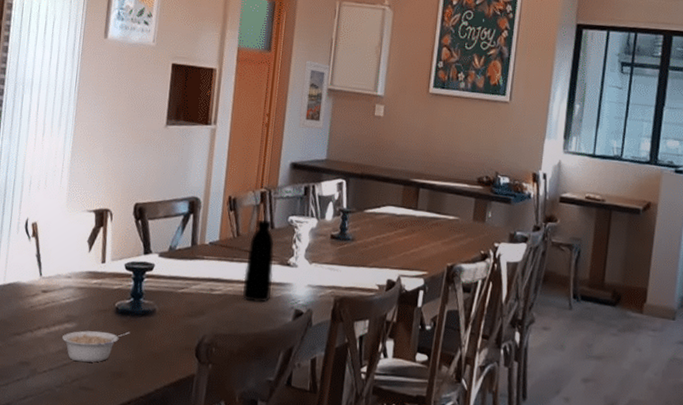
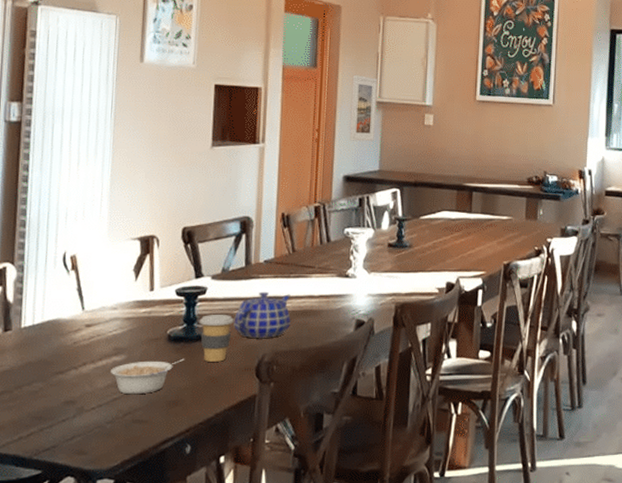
coffee cup: none [145,291,178,339] -> present [199,315,234,362]
teapot: none [177,273,233,320] -> present [233,291,291,338]
bottle: present [243,219,275,303] -> none [302,233,332,316]

